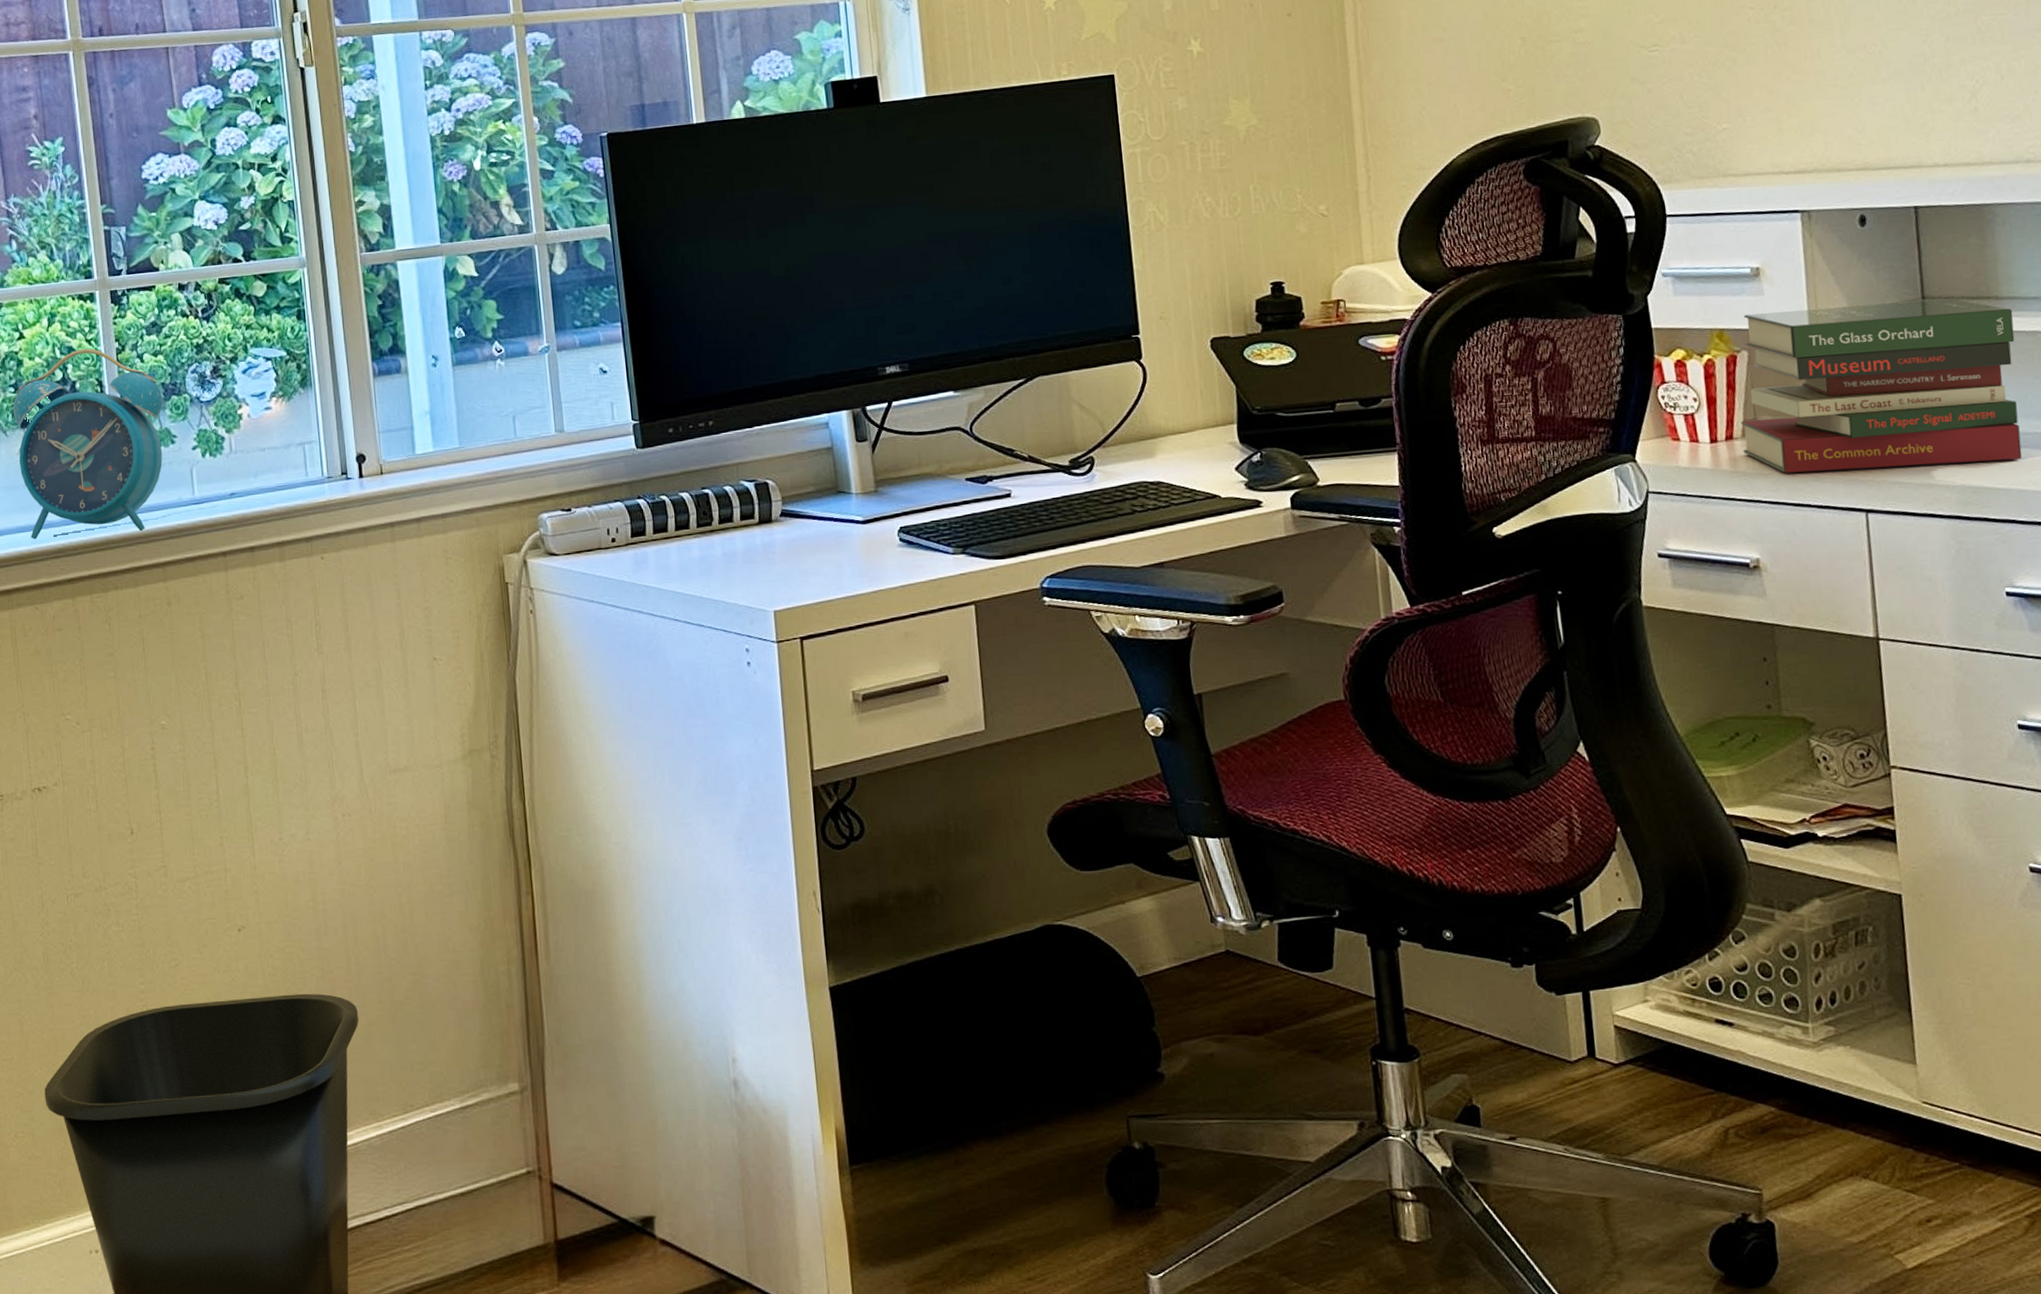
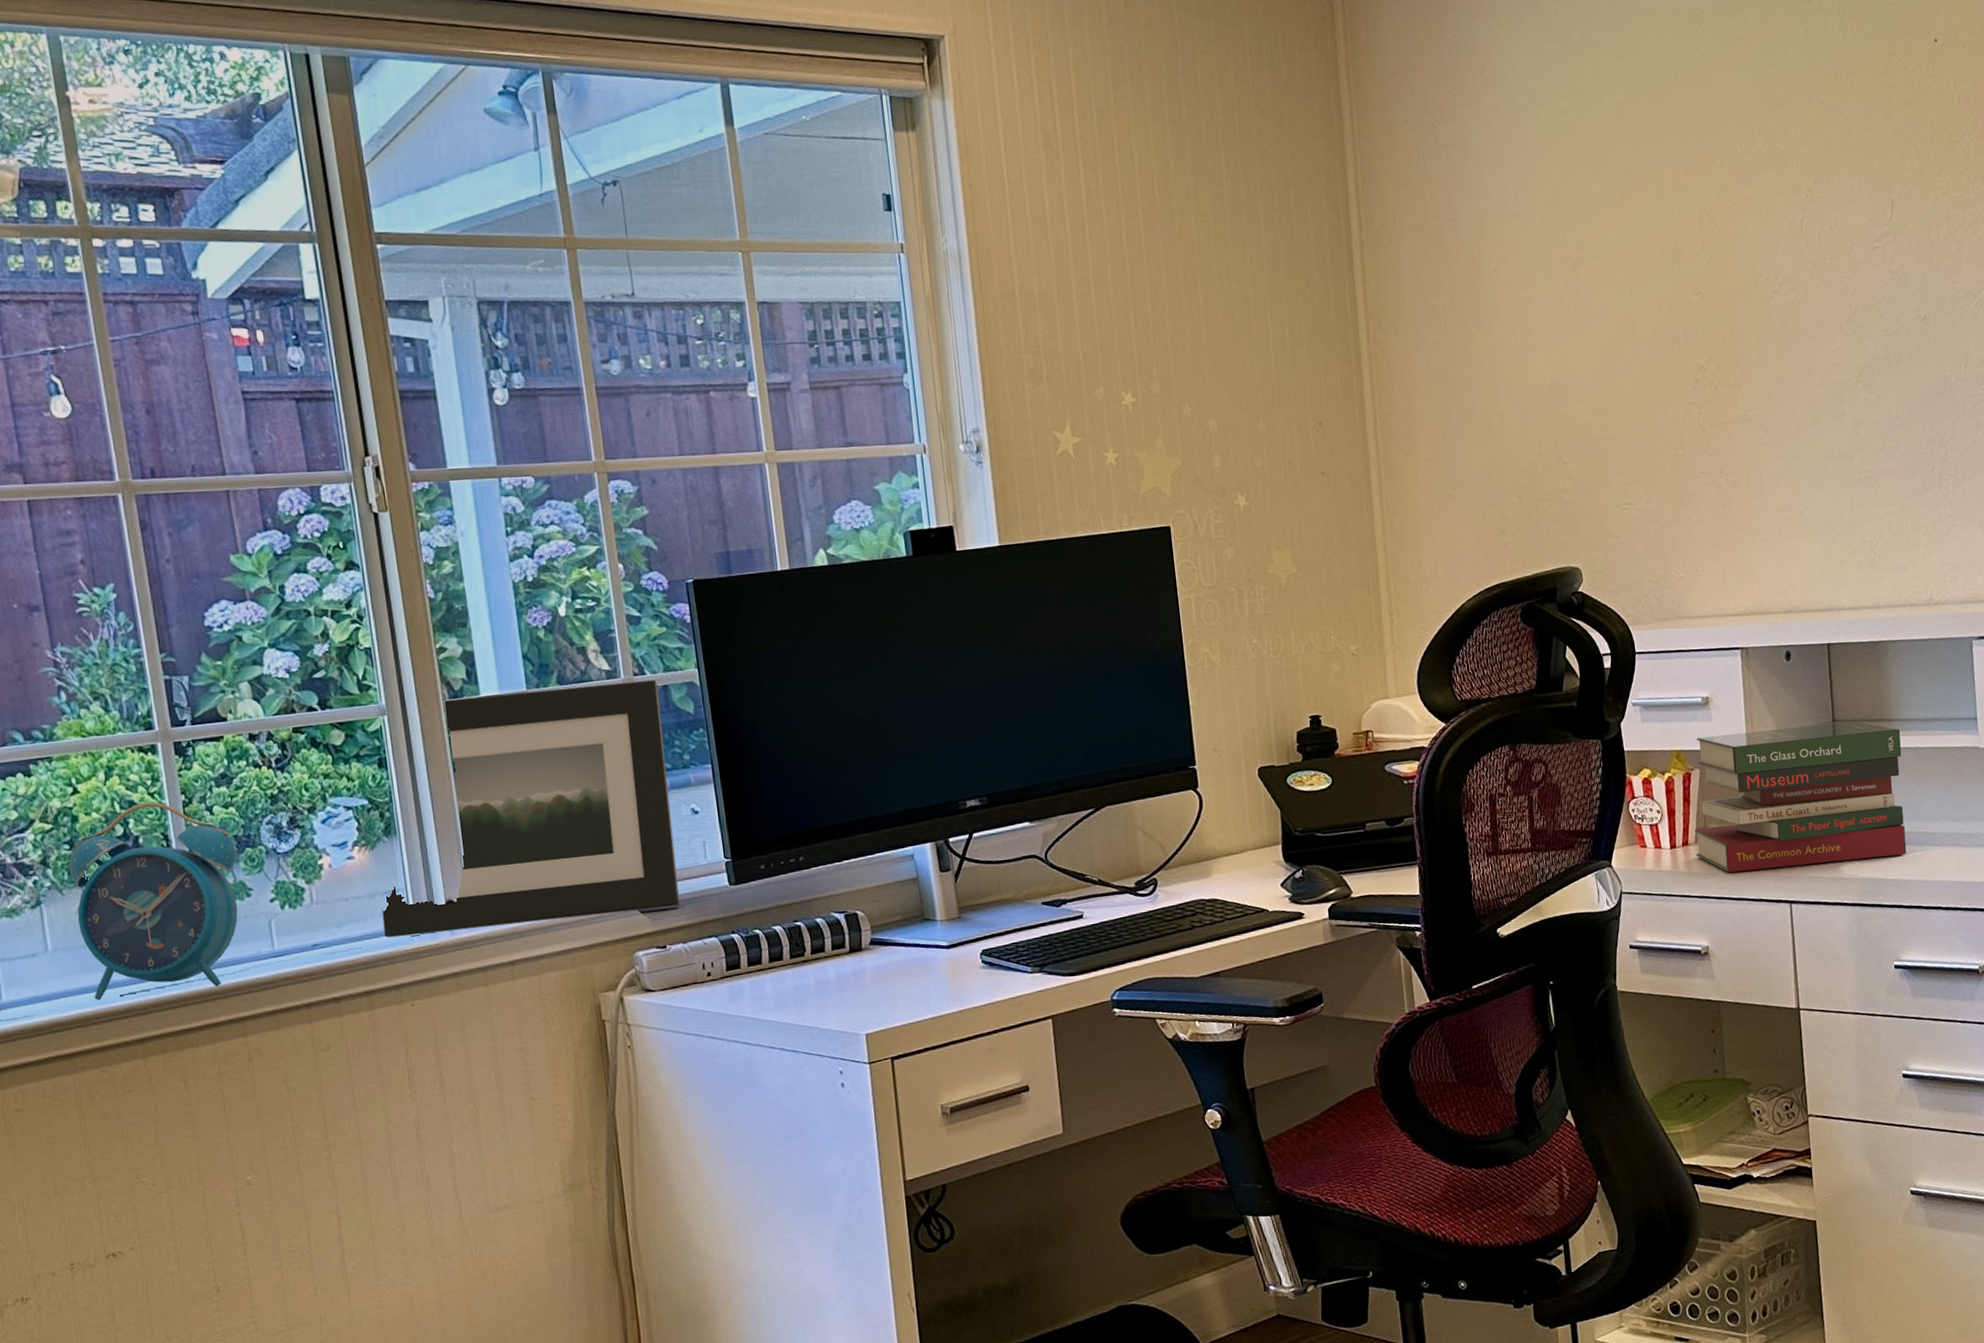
picture frame: none [296,235,586,490] -> present [381,680,680,938]

